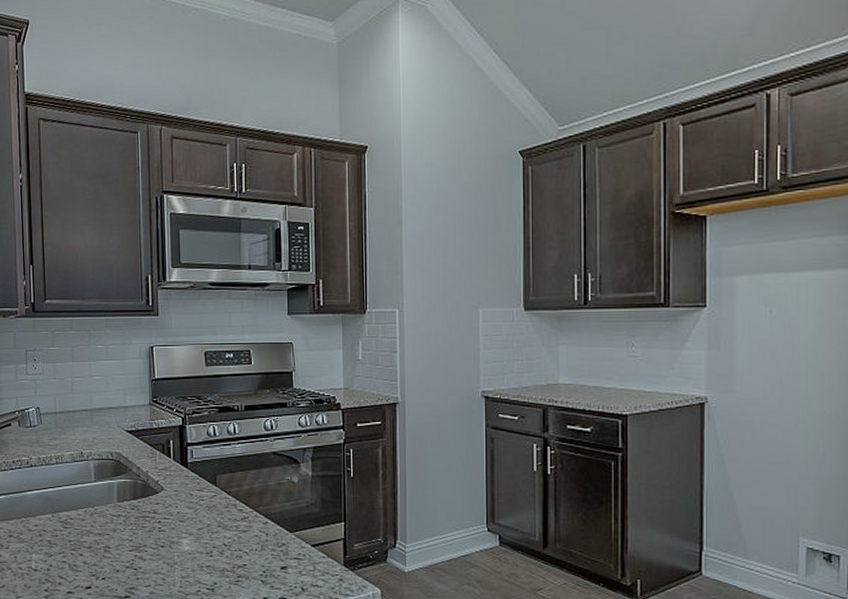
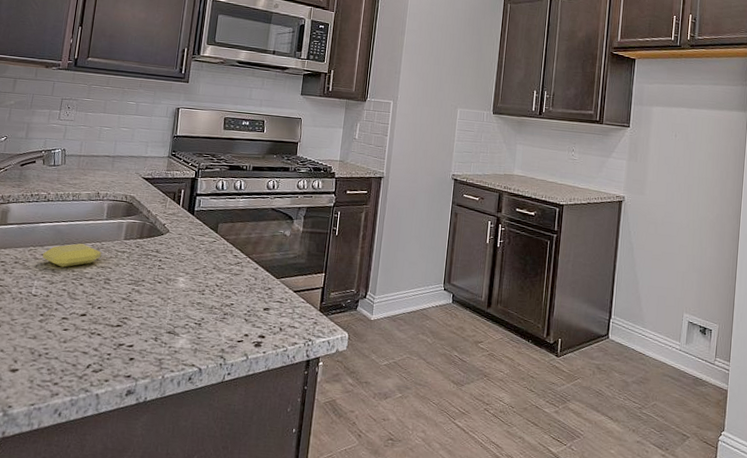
soap bar: none [36,510,96,538] -> present [42,243,102,268]

